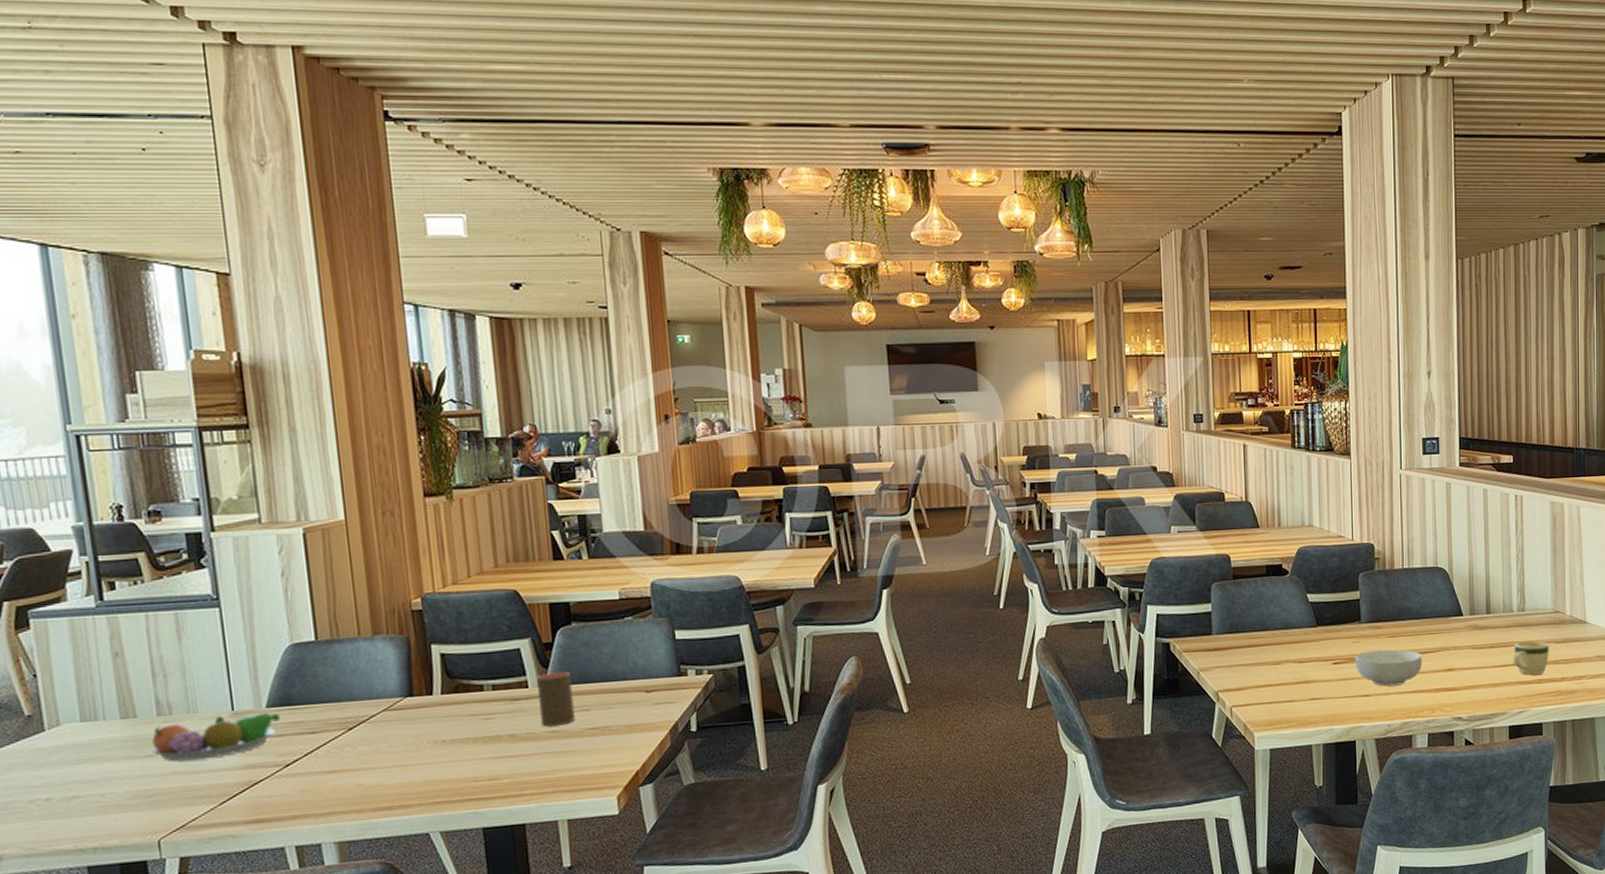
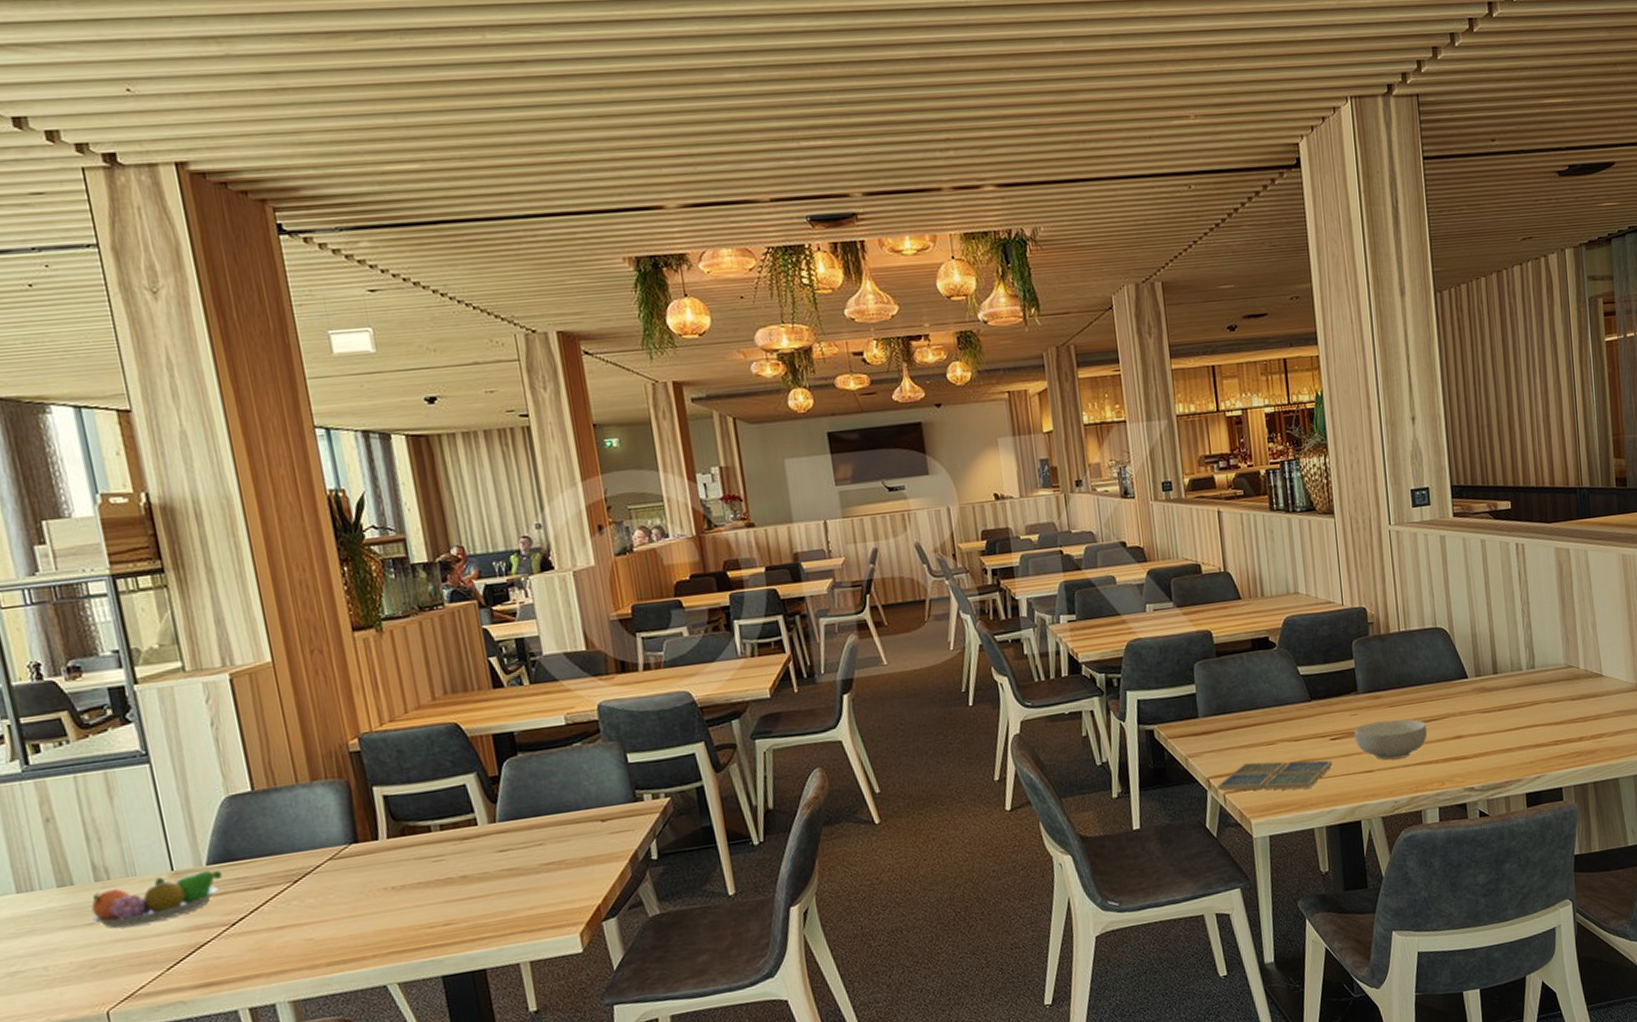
cup: present [536,672,575,727] -> none [485,805,529,865]
drink coaster: none [1225,679,1333,708] -> present [1217,760,1332,791]
mug: present [1513,640,1549,675] -> none [1525,699,1565,737]

